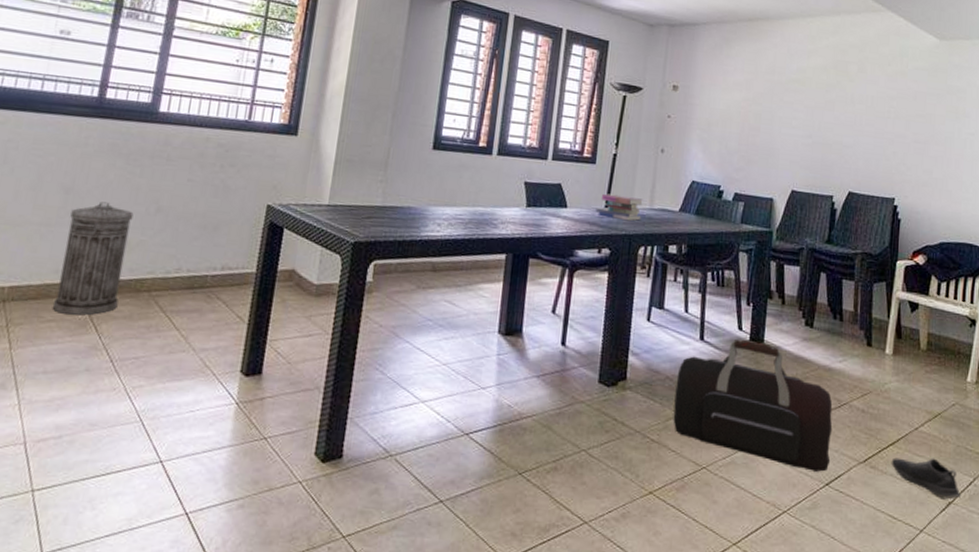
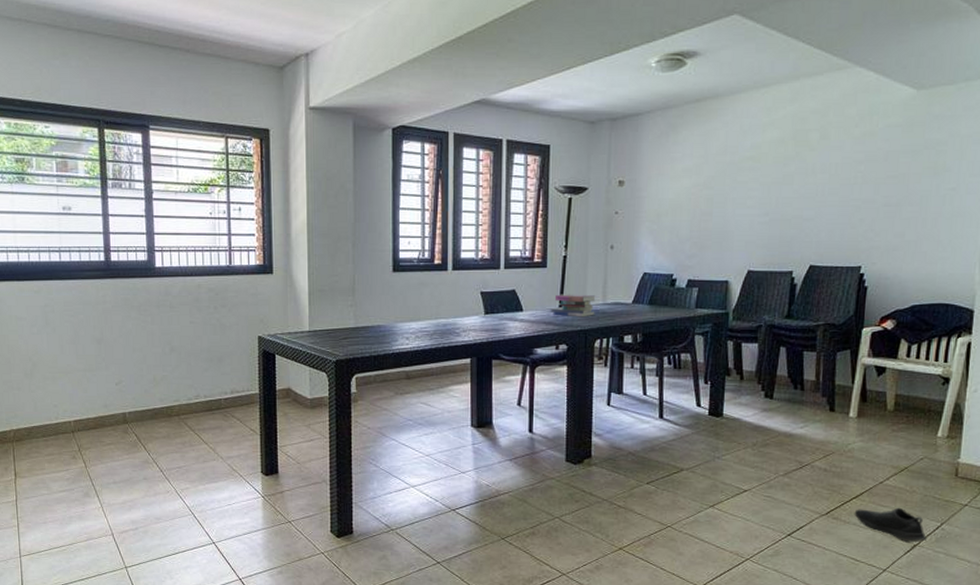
trash can: present [52,201,134,316] -> none [106,347,157,438]
duffel bag: present [673,339,833,472] -> none [637,414,794,525]

